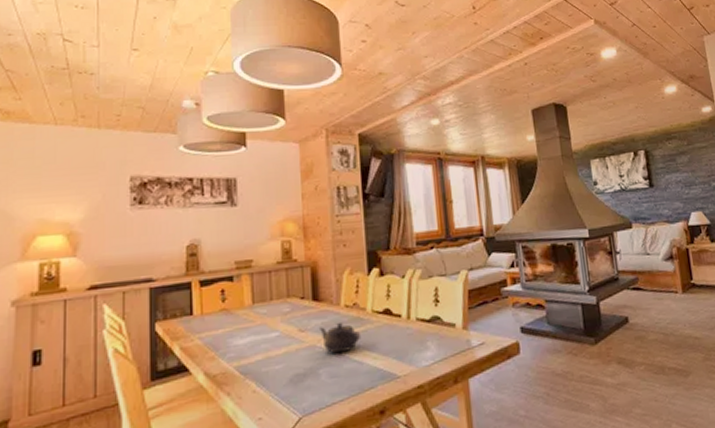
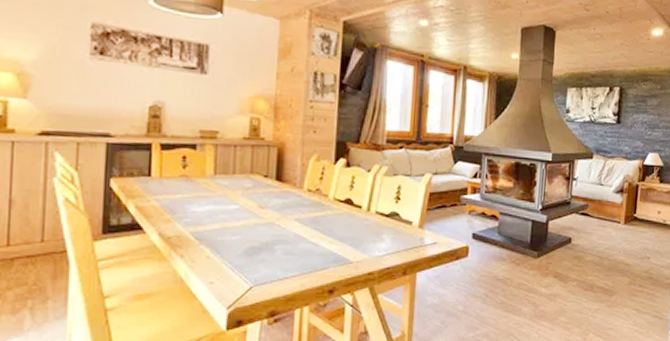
teapot: present [320,323,361,354] -> none [280,205,320,234]

